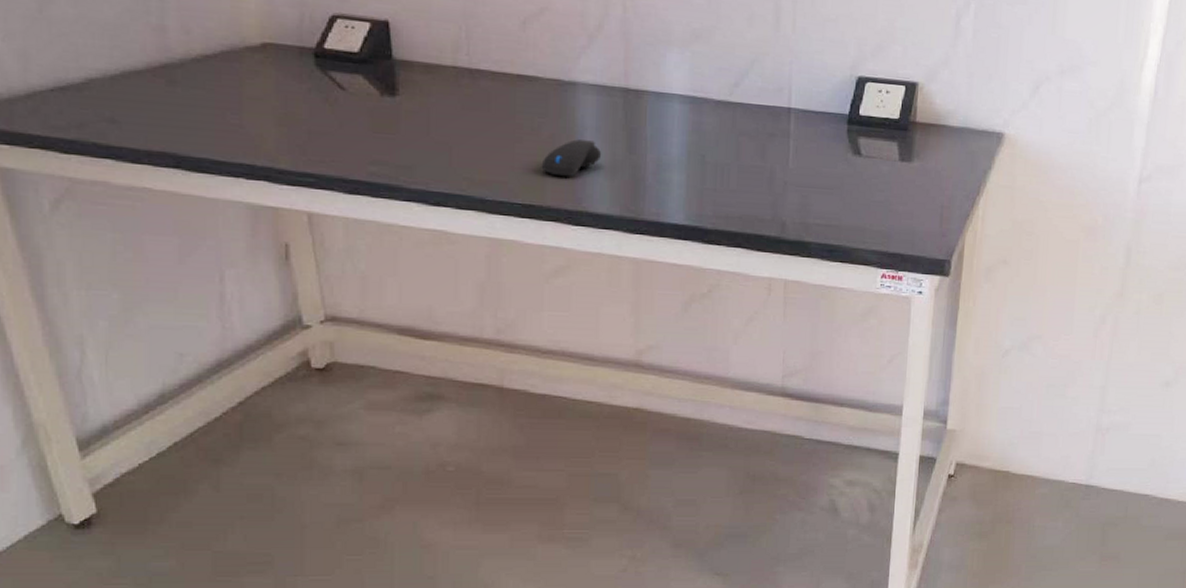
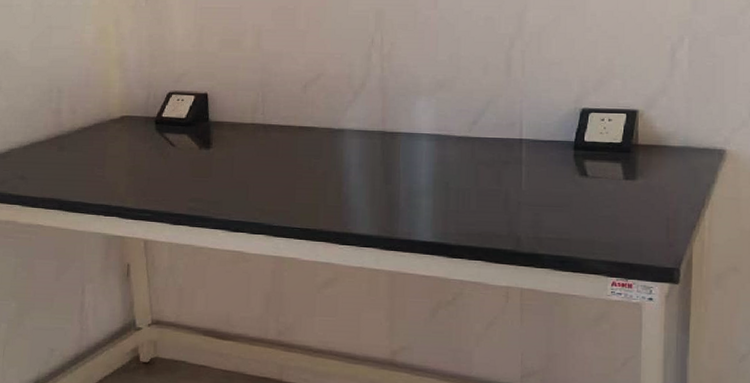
computer mouse: present [541,139,602,177] -> none [316,175,364,205]

